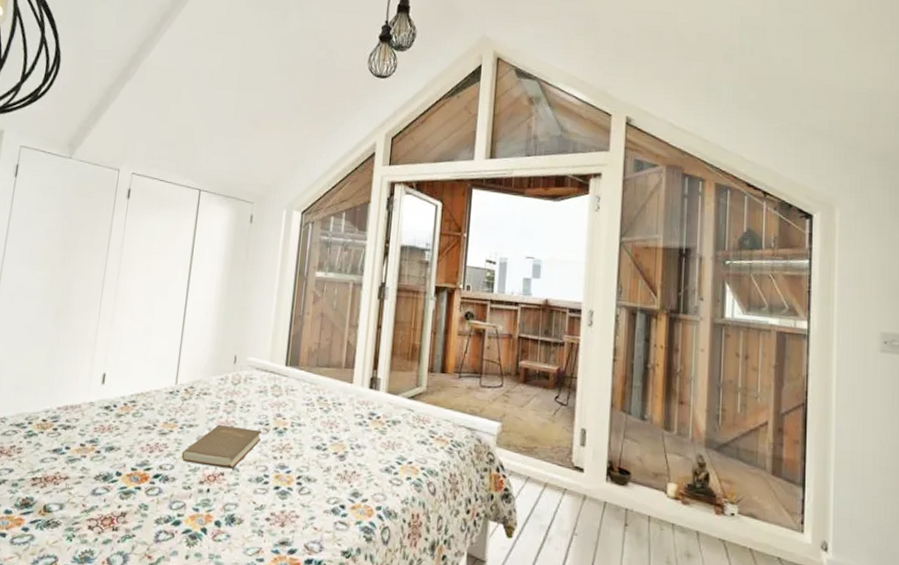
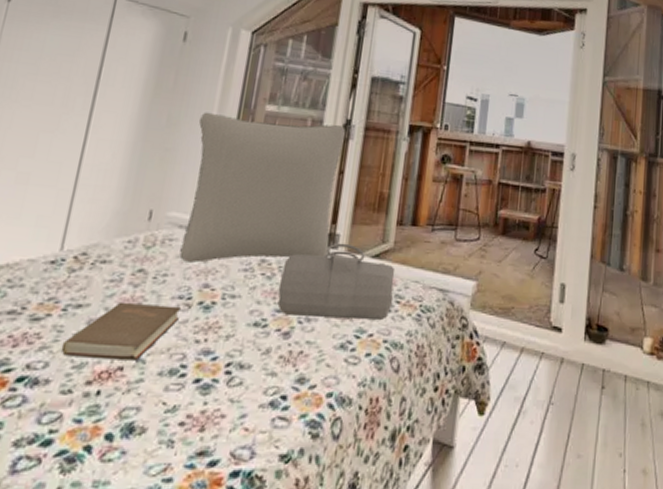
pillow: none [258,278,382,398] -> present [179,112,346,264]
handbag: none [333,385,429,452] -> present [277,242,396,321]

